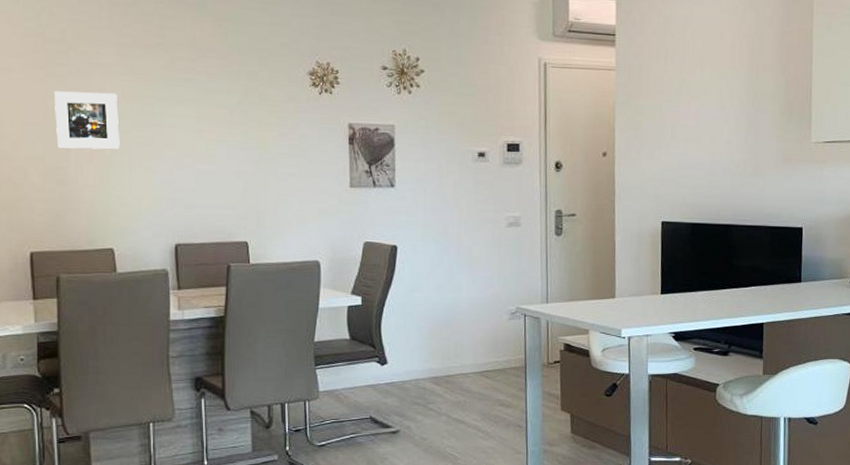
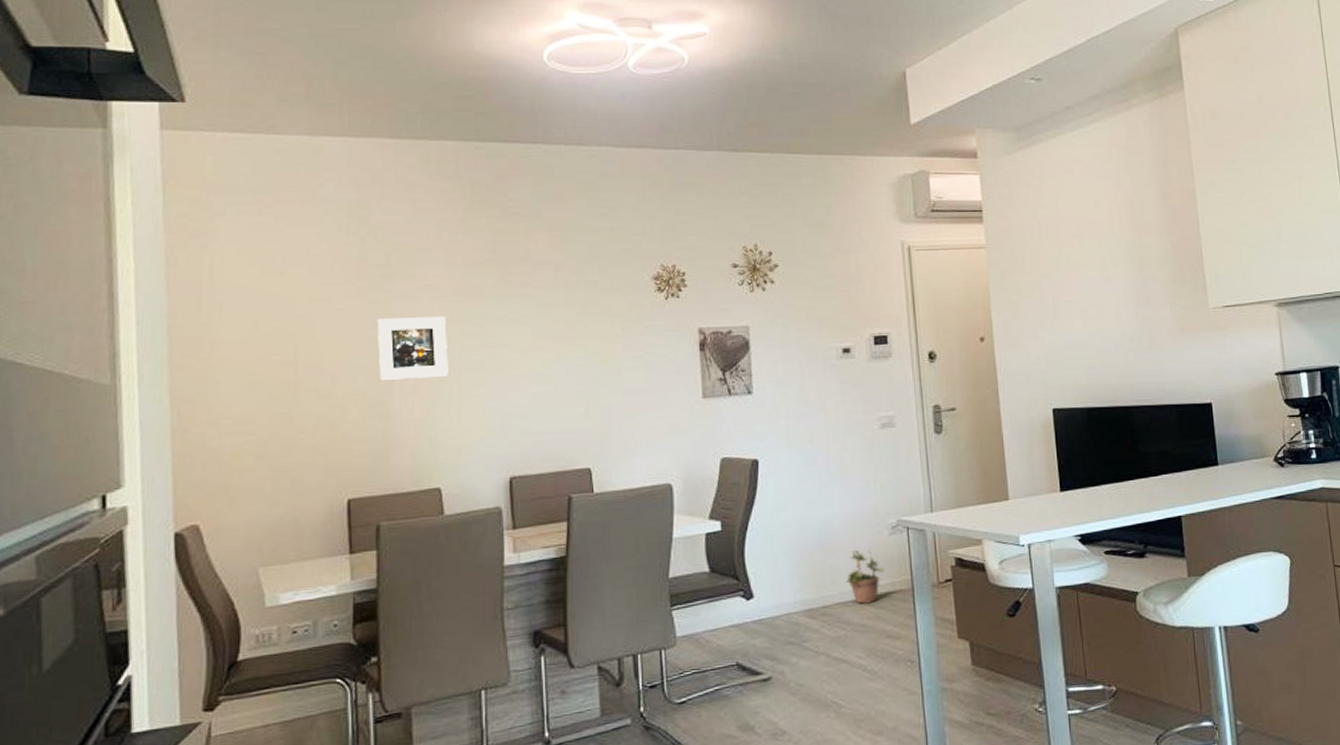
potted plant: none [467,329,503,376] -> present [845,549,885,604]

